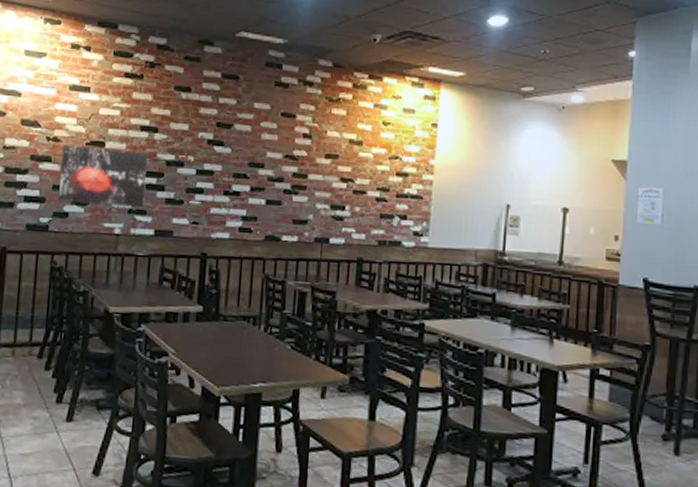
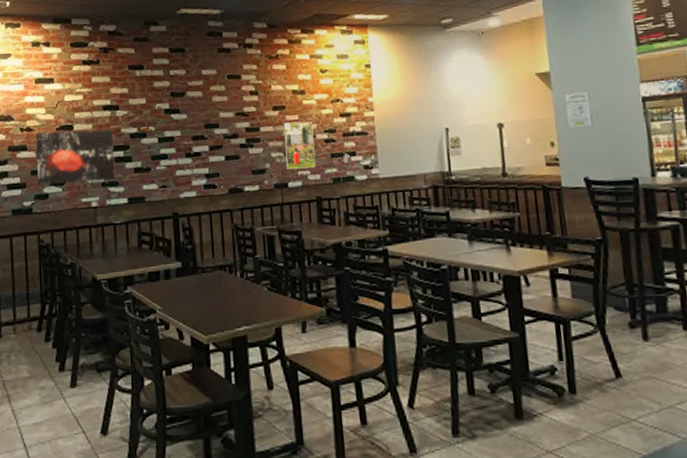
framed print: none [329,173,366,227] -> present [283,121,316,169]

